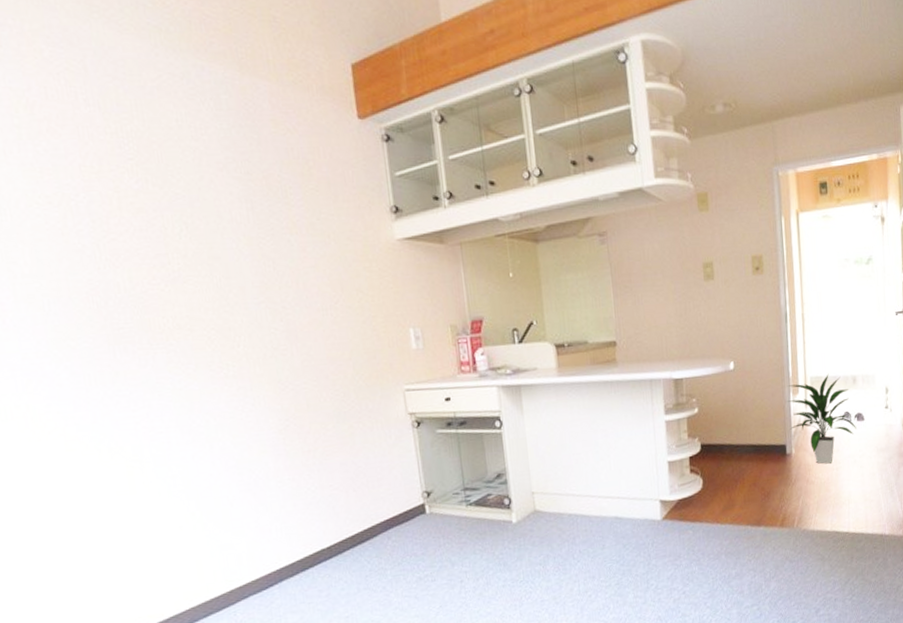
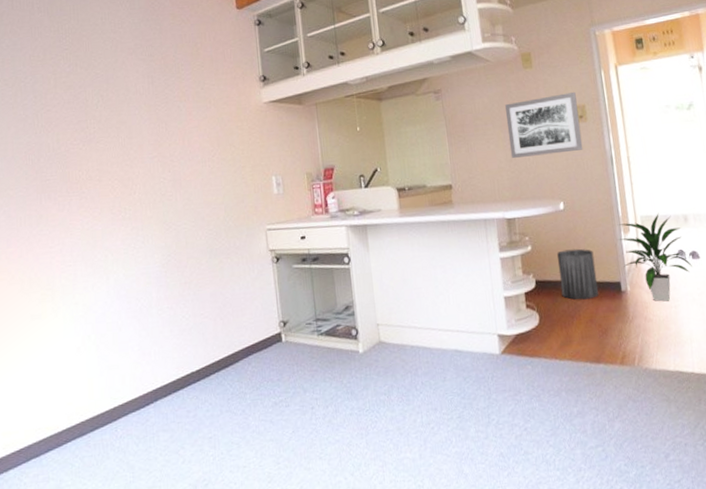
wall art: none [677,239,758,313] -> present [505,91,584,158]
trash can: none [724,411,764,464] -> present [557,248,598,300]

